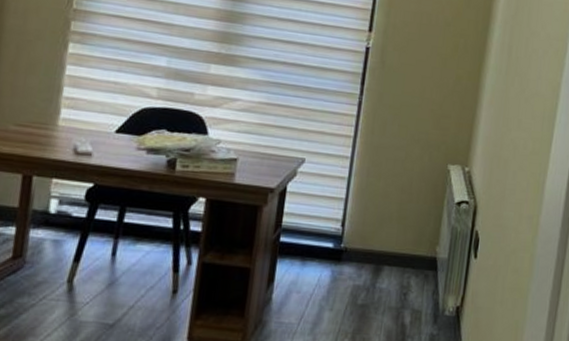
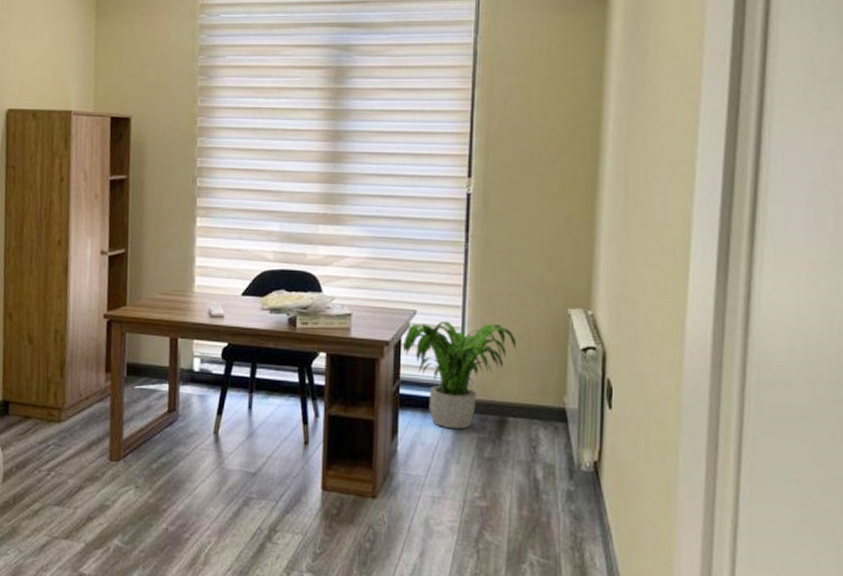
potted plant: none [287,170,398,278] -> present [402,320,516,430]

